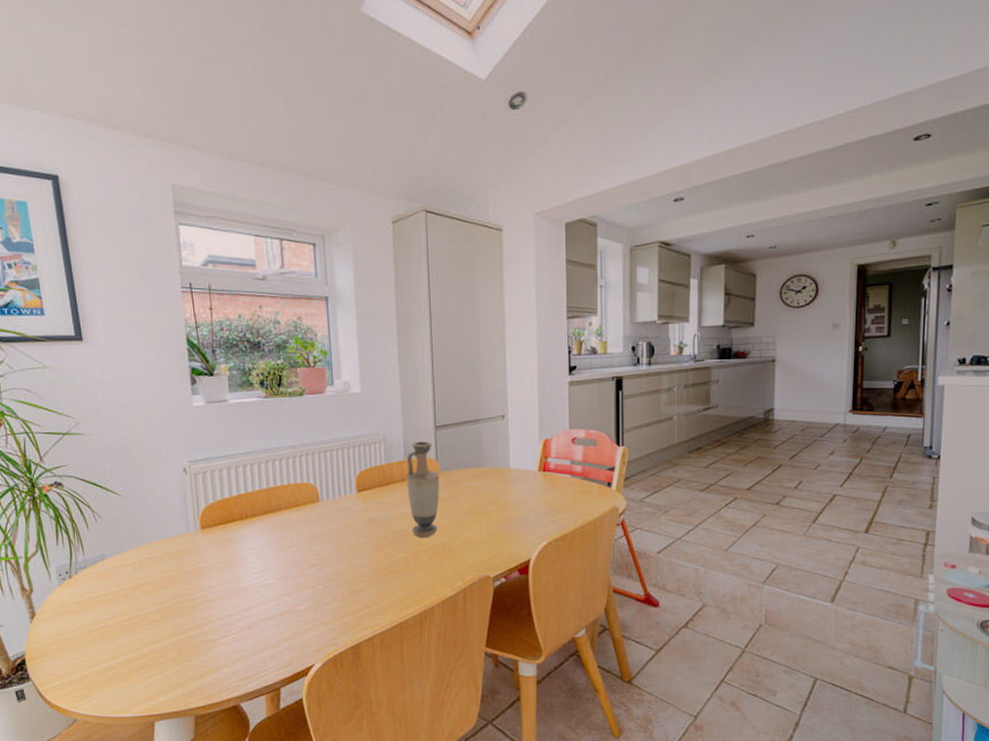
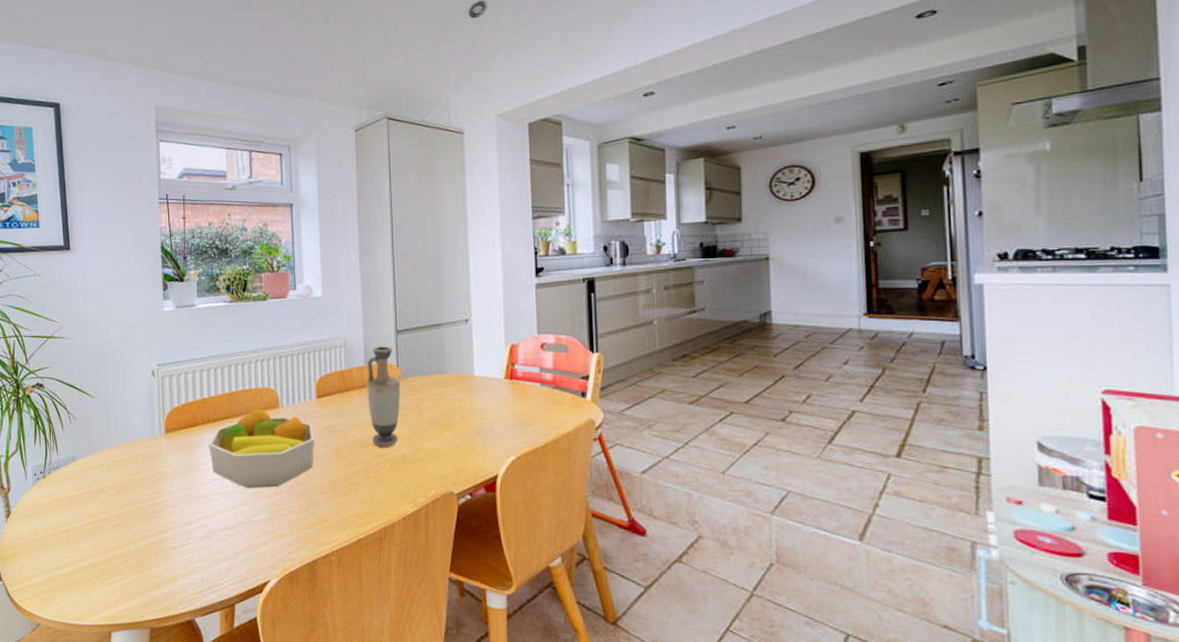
fruit bowl: none [247,502,356,581] -> present [209,407,315,489]

